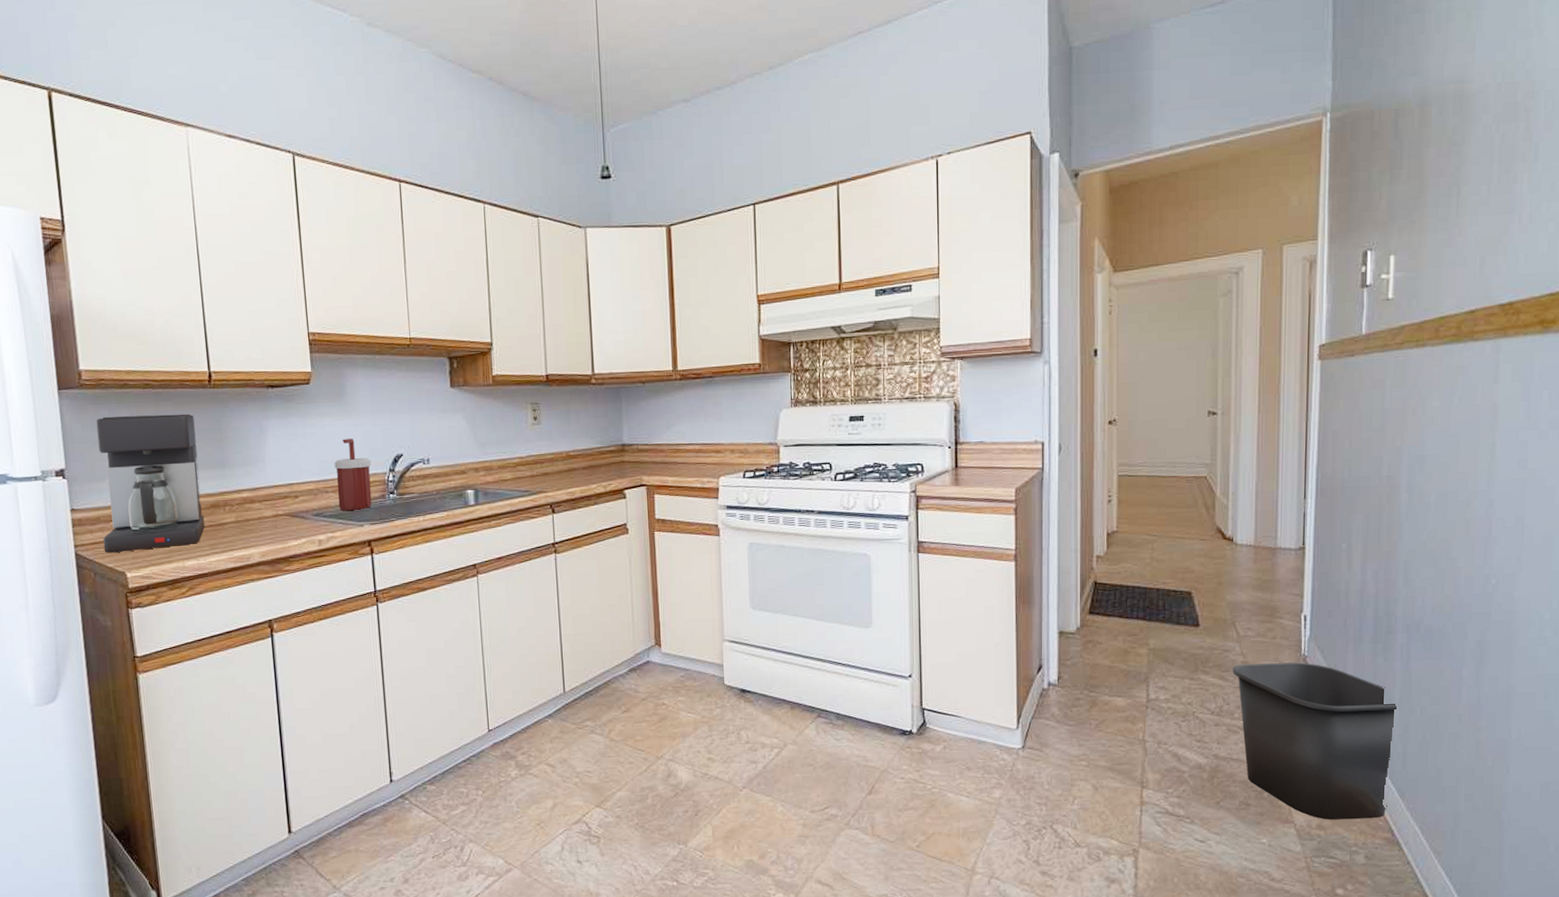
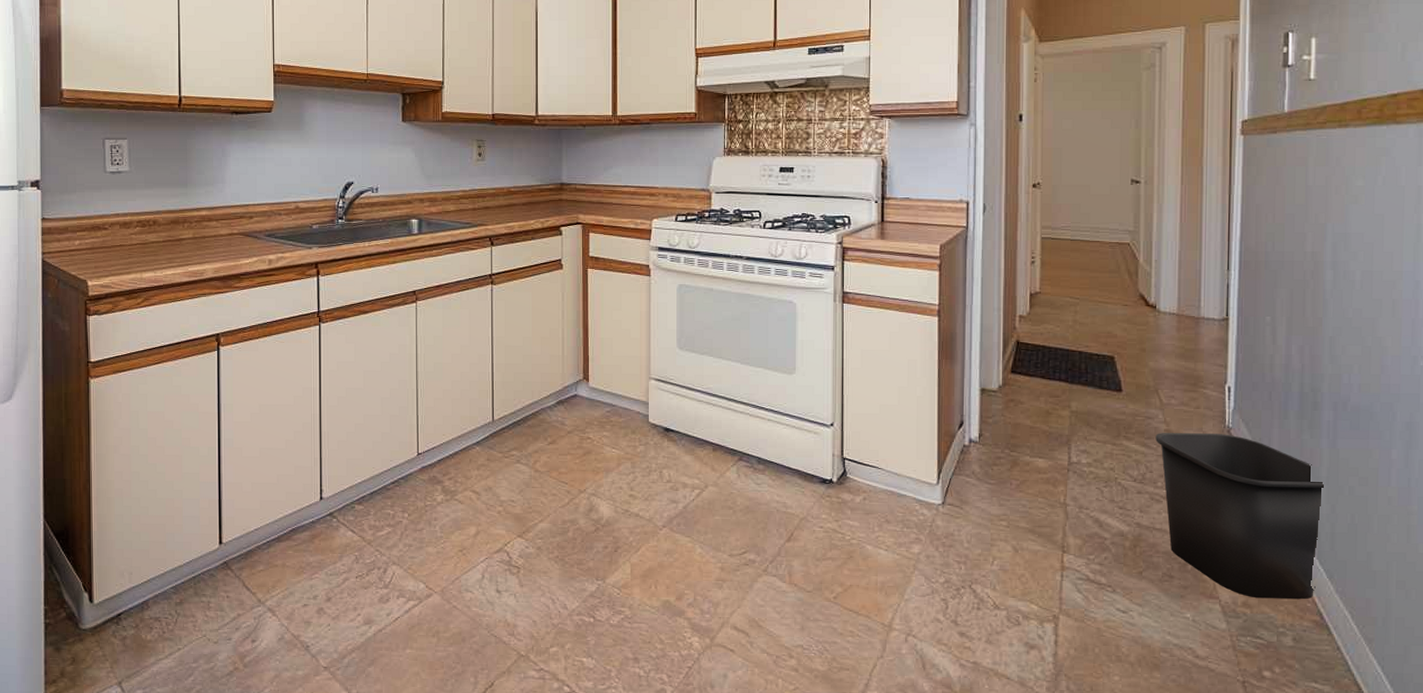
coffee maker: present [96,413,206,553] -> none [69,133,165,261]
soap dispenser: present [334,438,372,511] -> none [288,165,323,234]

